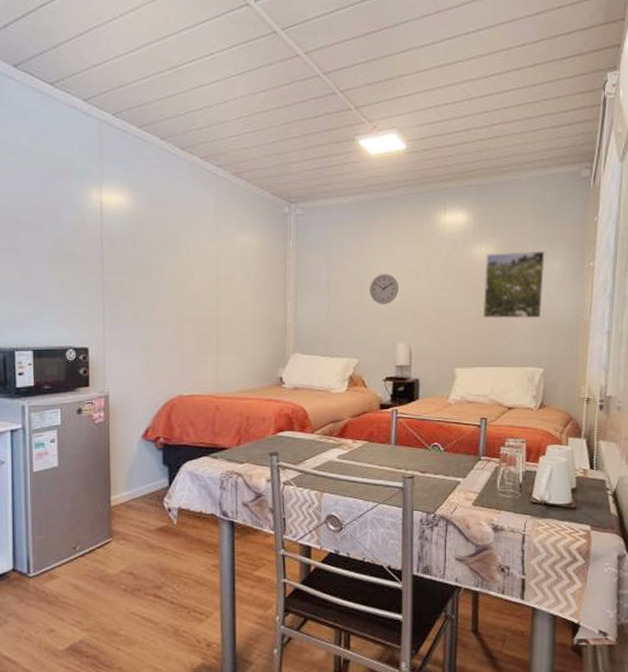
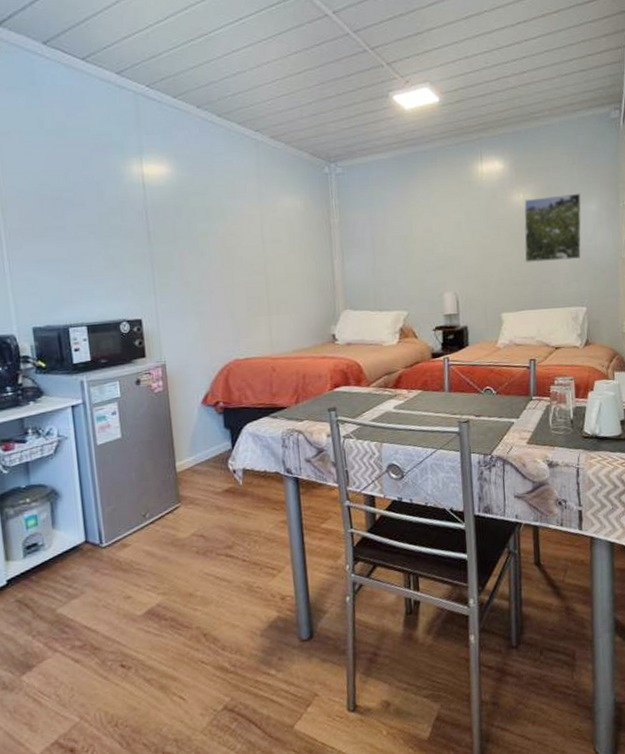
wall clock: present [370,274,399,304] -> none [413,226,442,256]

